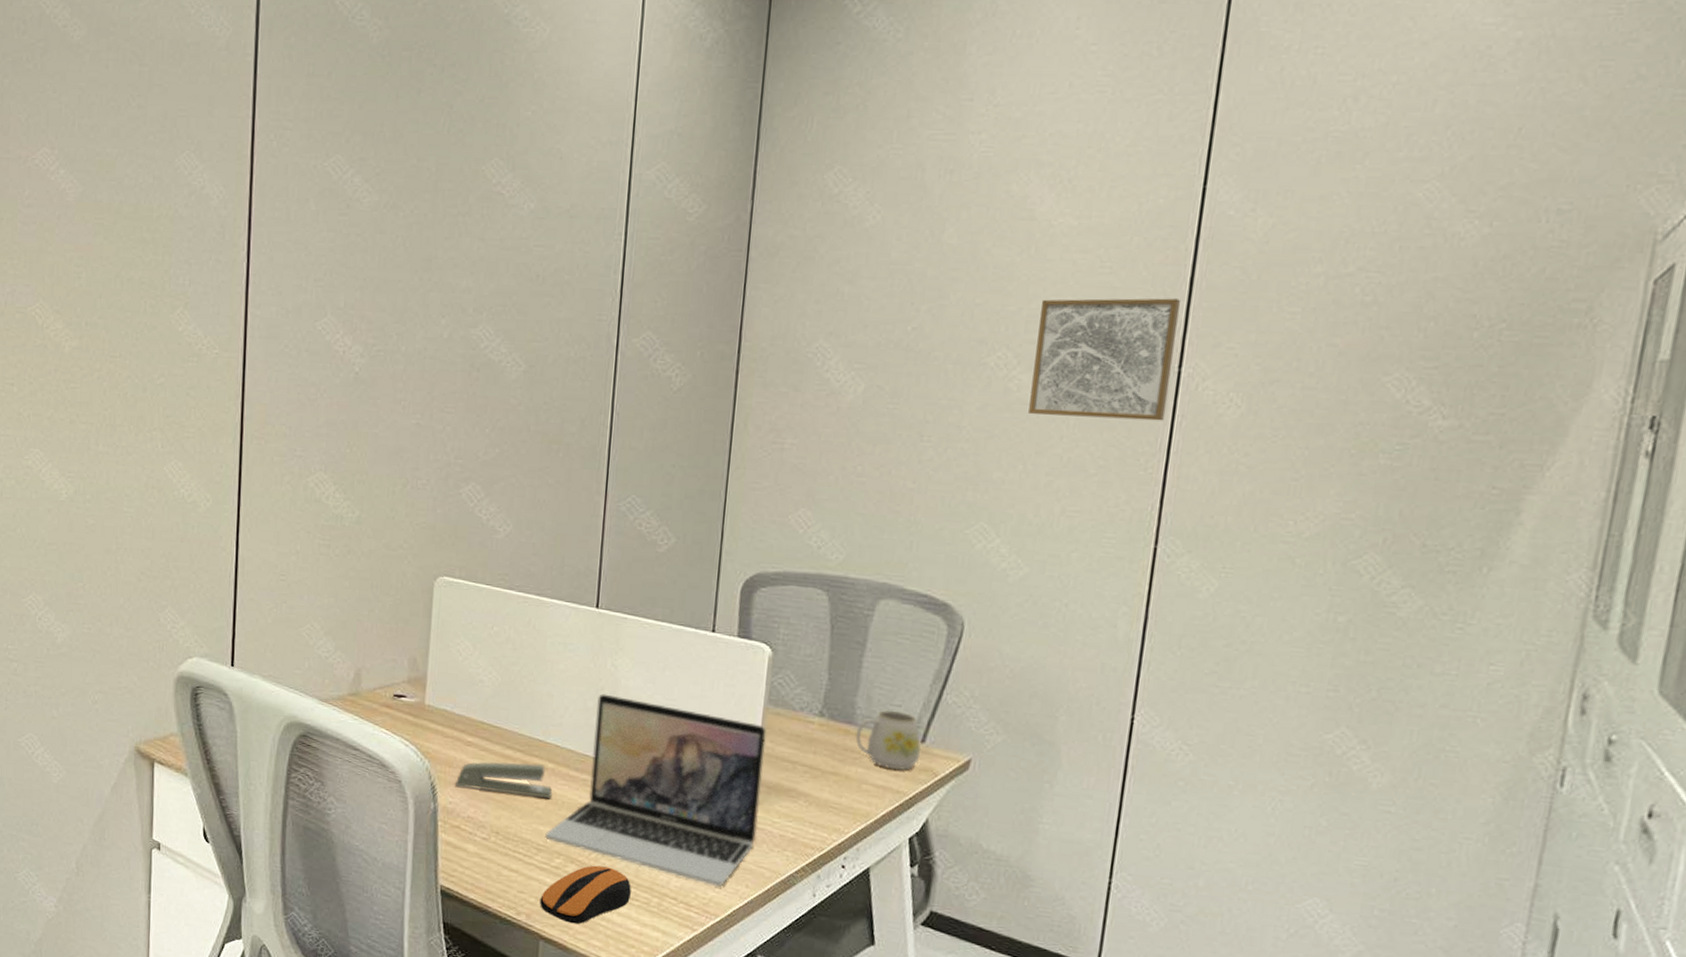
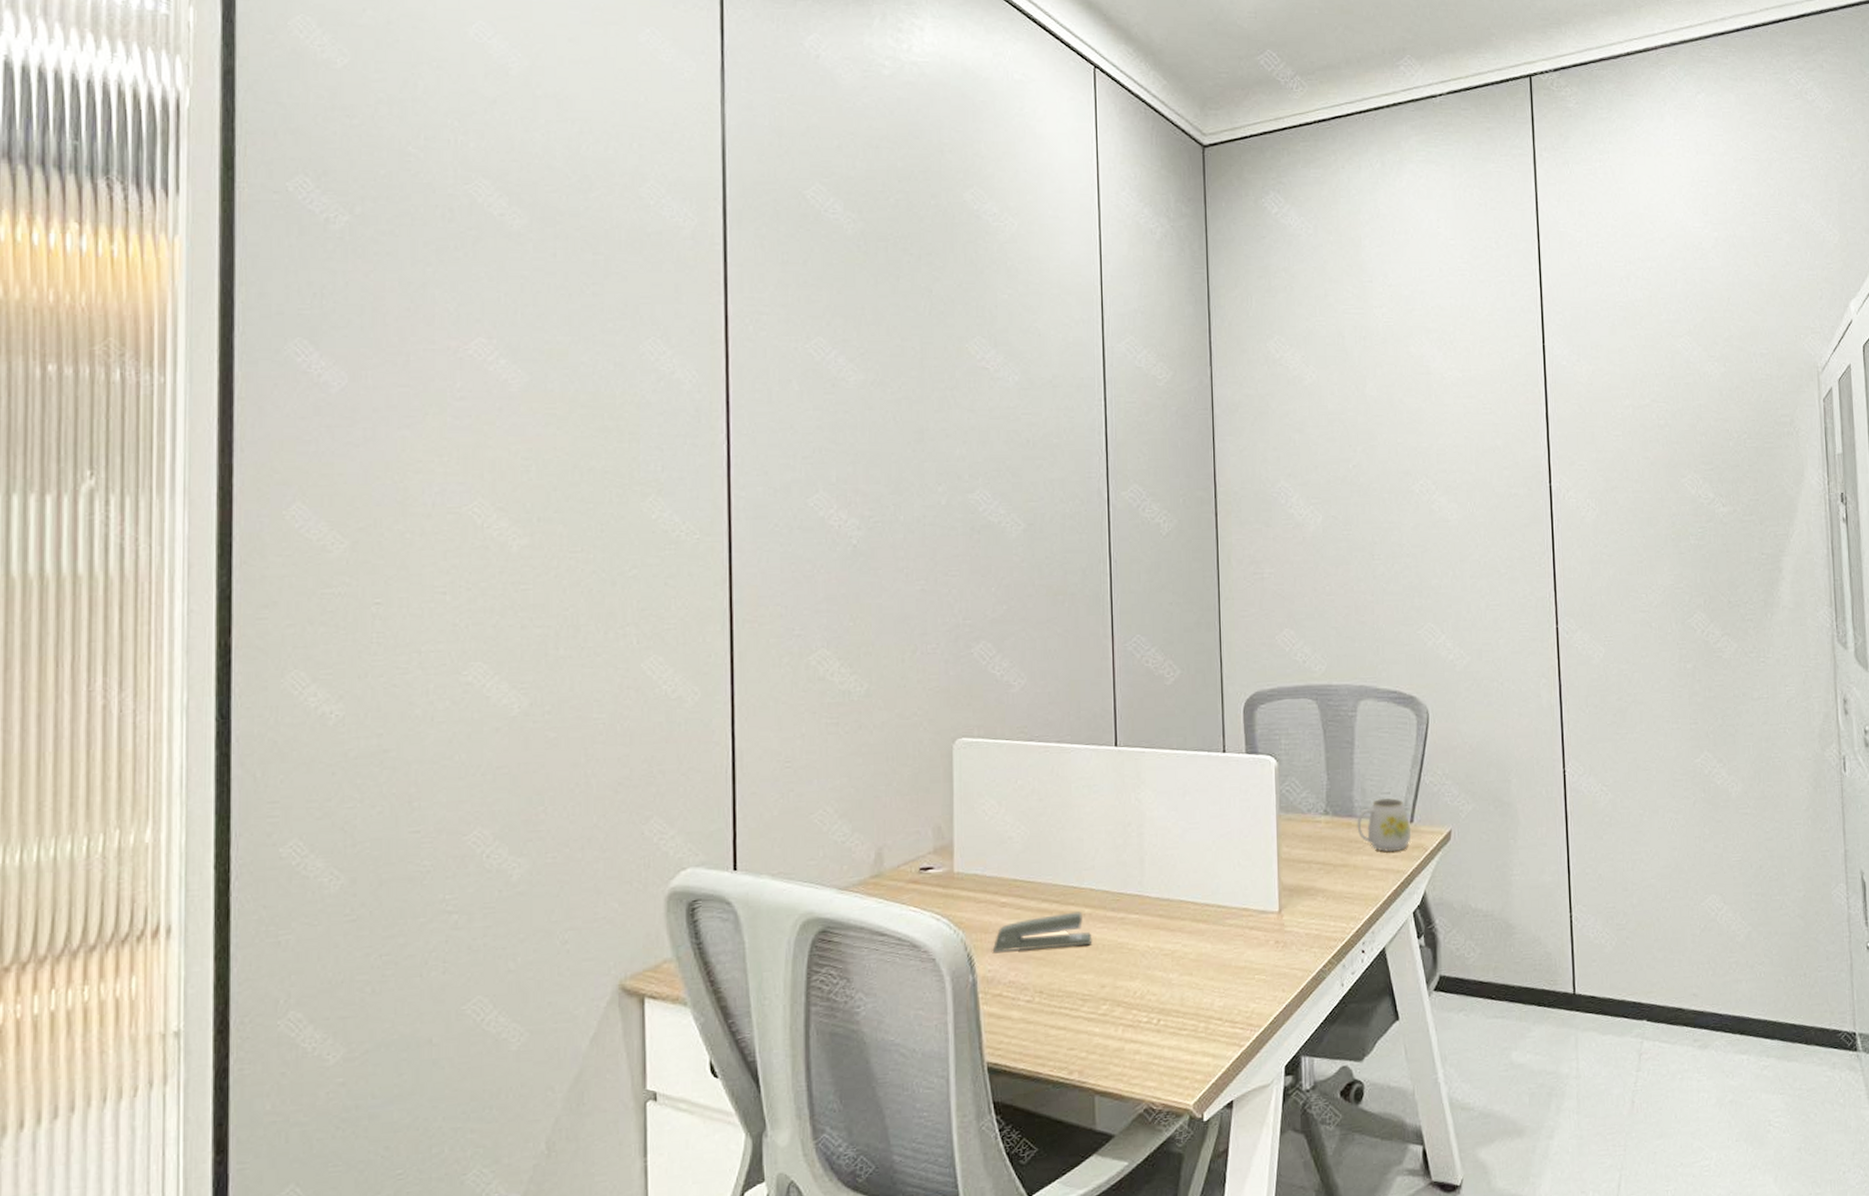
computer mouse: present [540,865,631,925] -> none [1091,1002,1178,1070]
laptop: present [545,693,767,887] -> none [1089,828,1286,997]
wall art: present [1028,298,1181,421] -> none [1446,430,1547,530]

